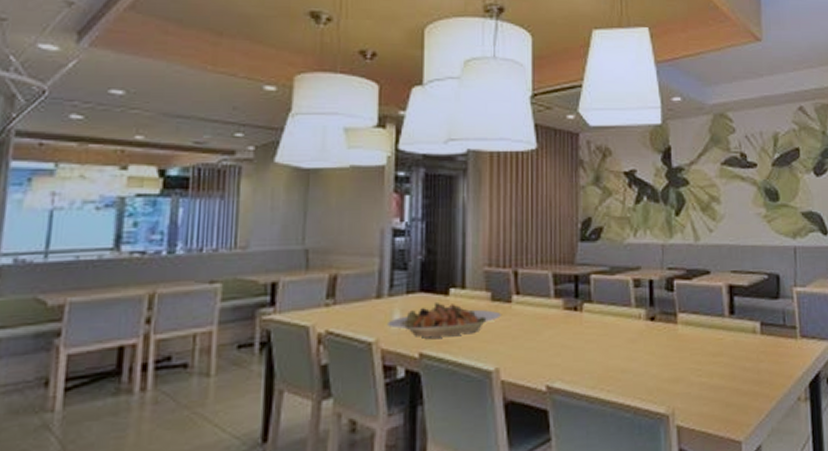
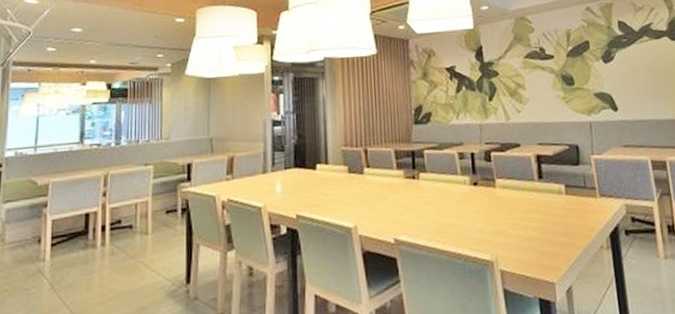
salad: present [388,301,502,339] -> none [272,174,357,204]

